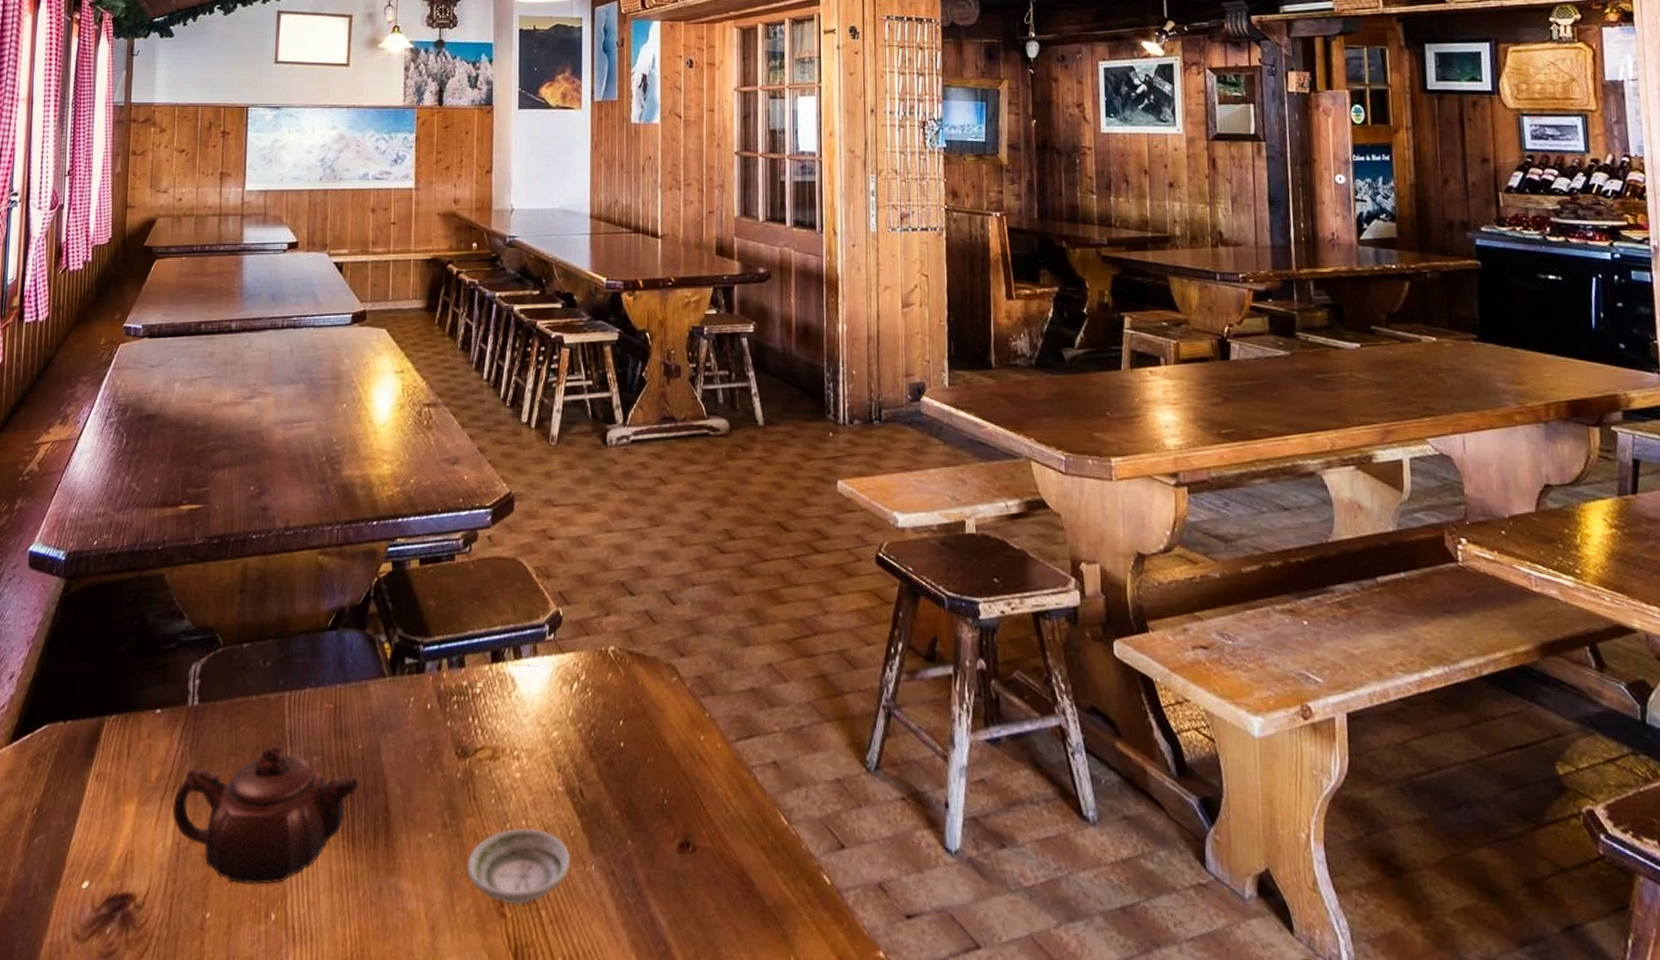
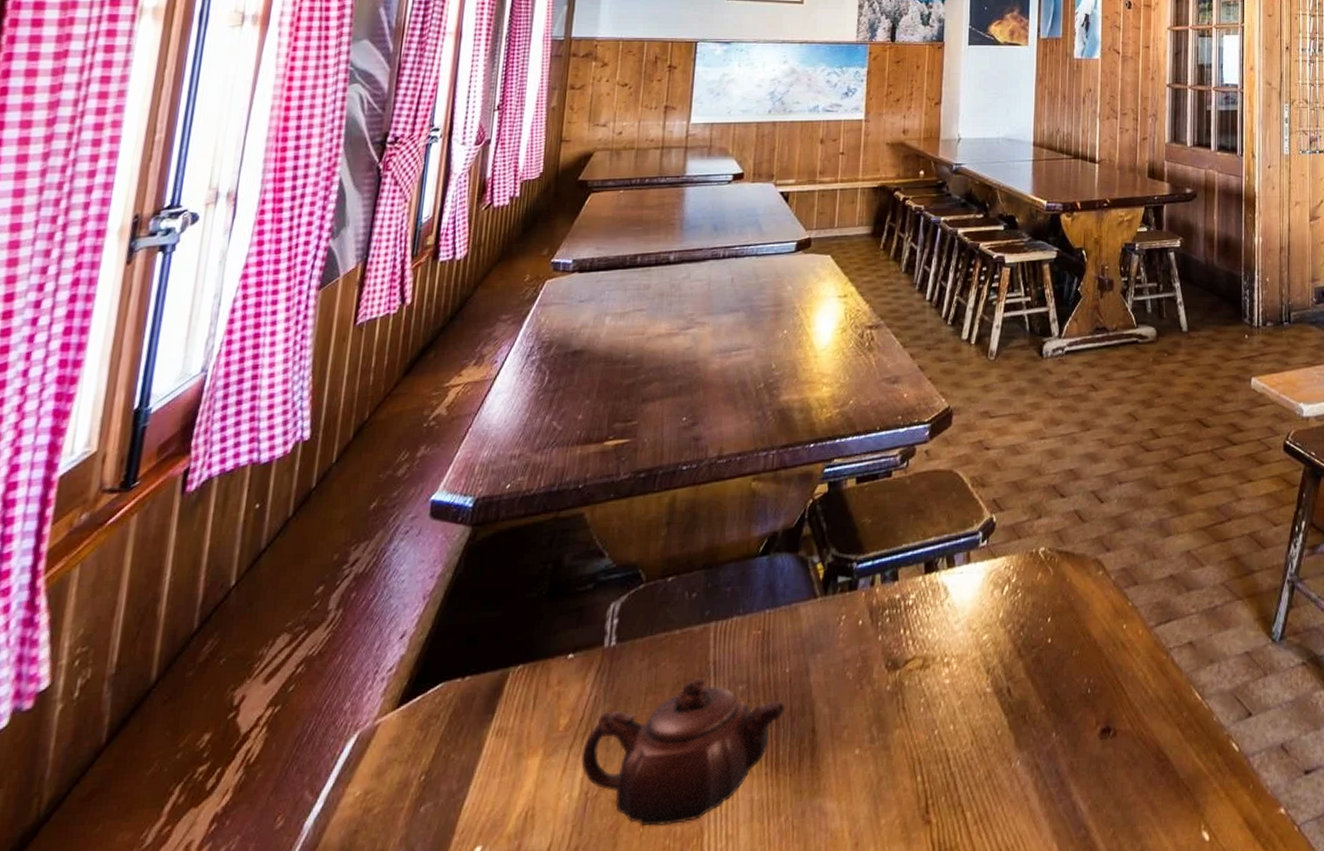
saucer: present [467,827,571,905] -> none [893,731,997,810]

